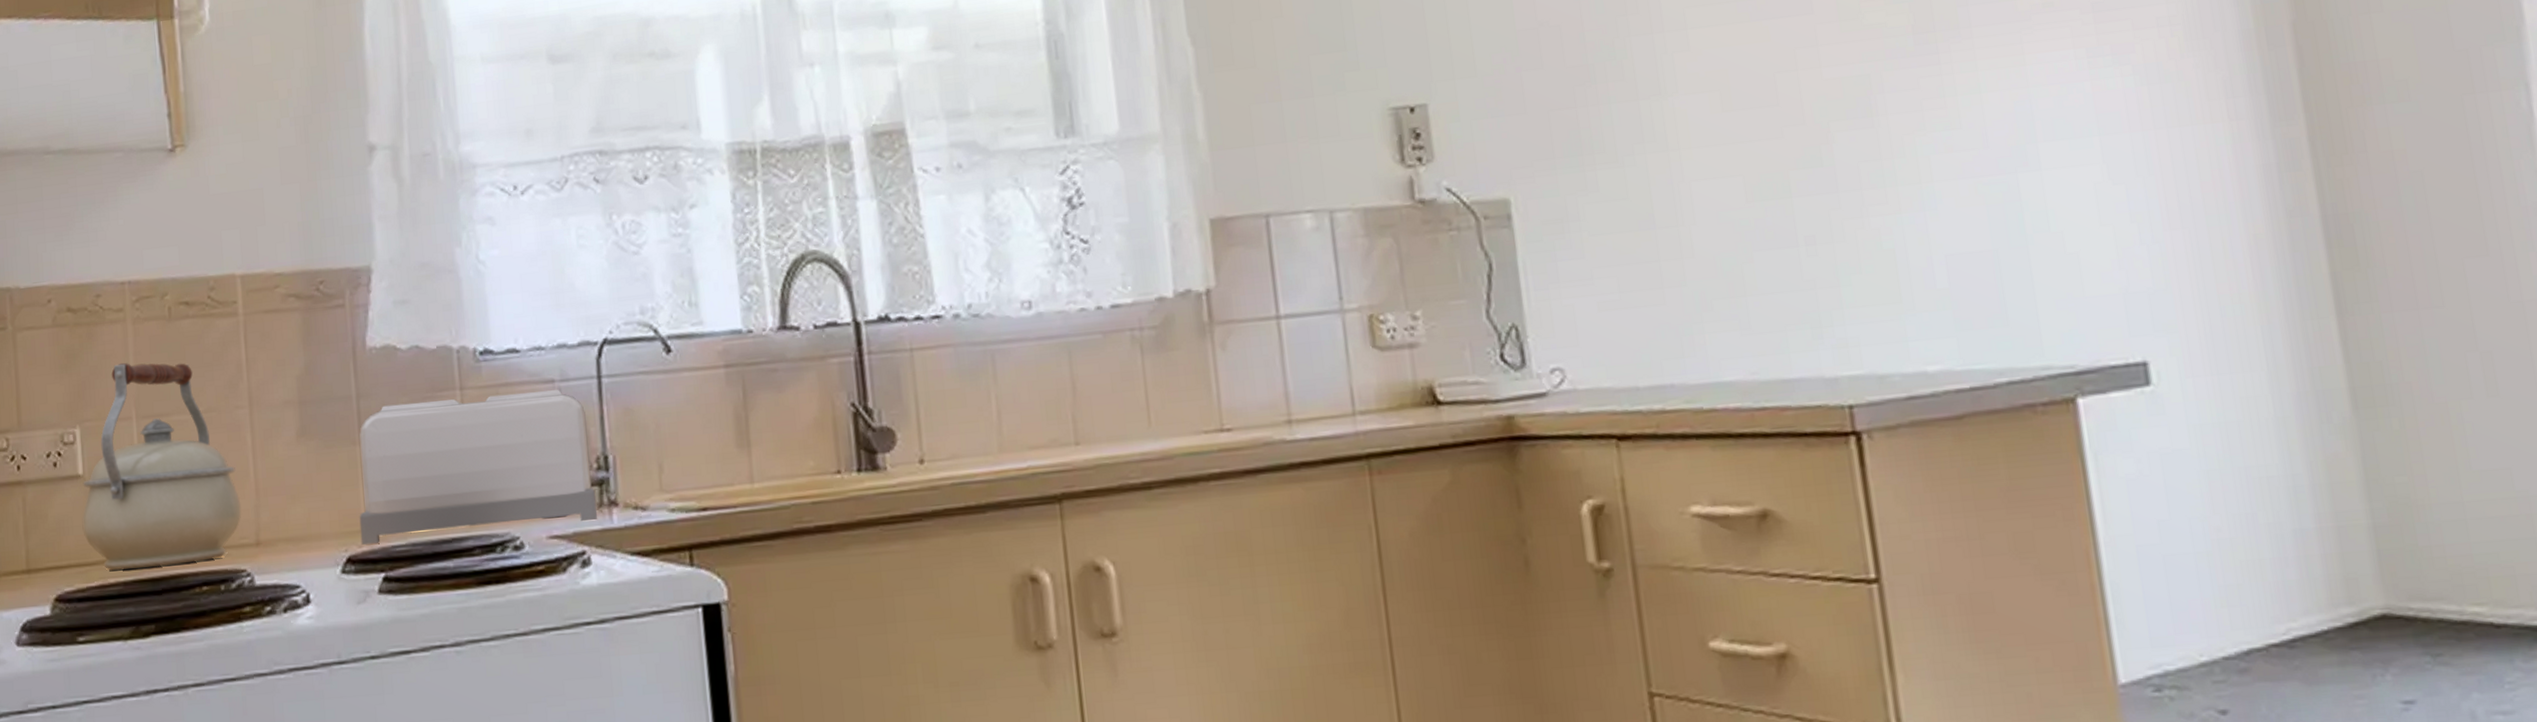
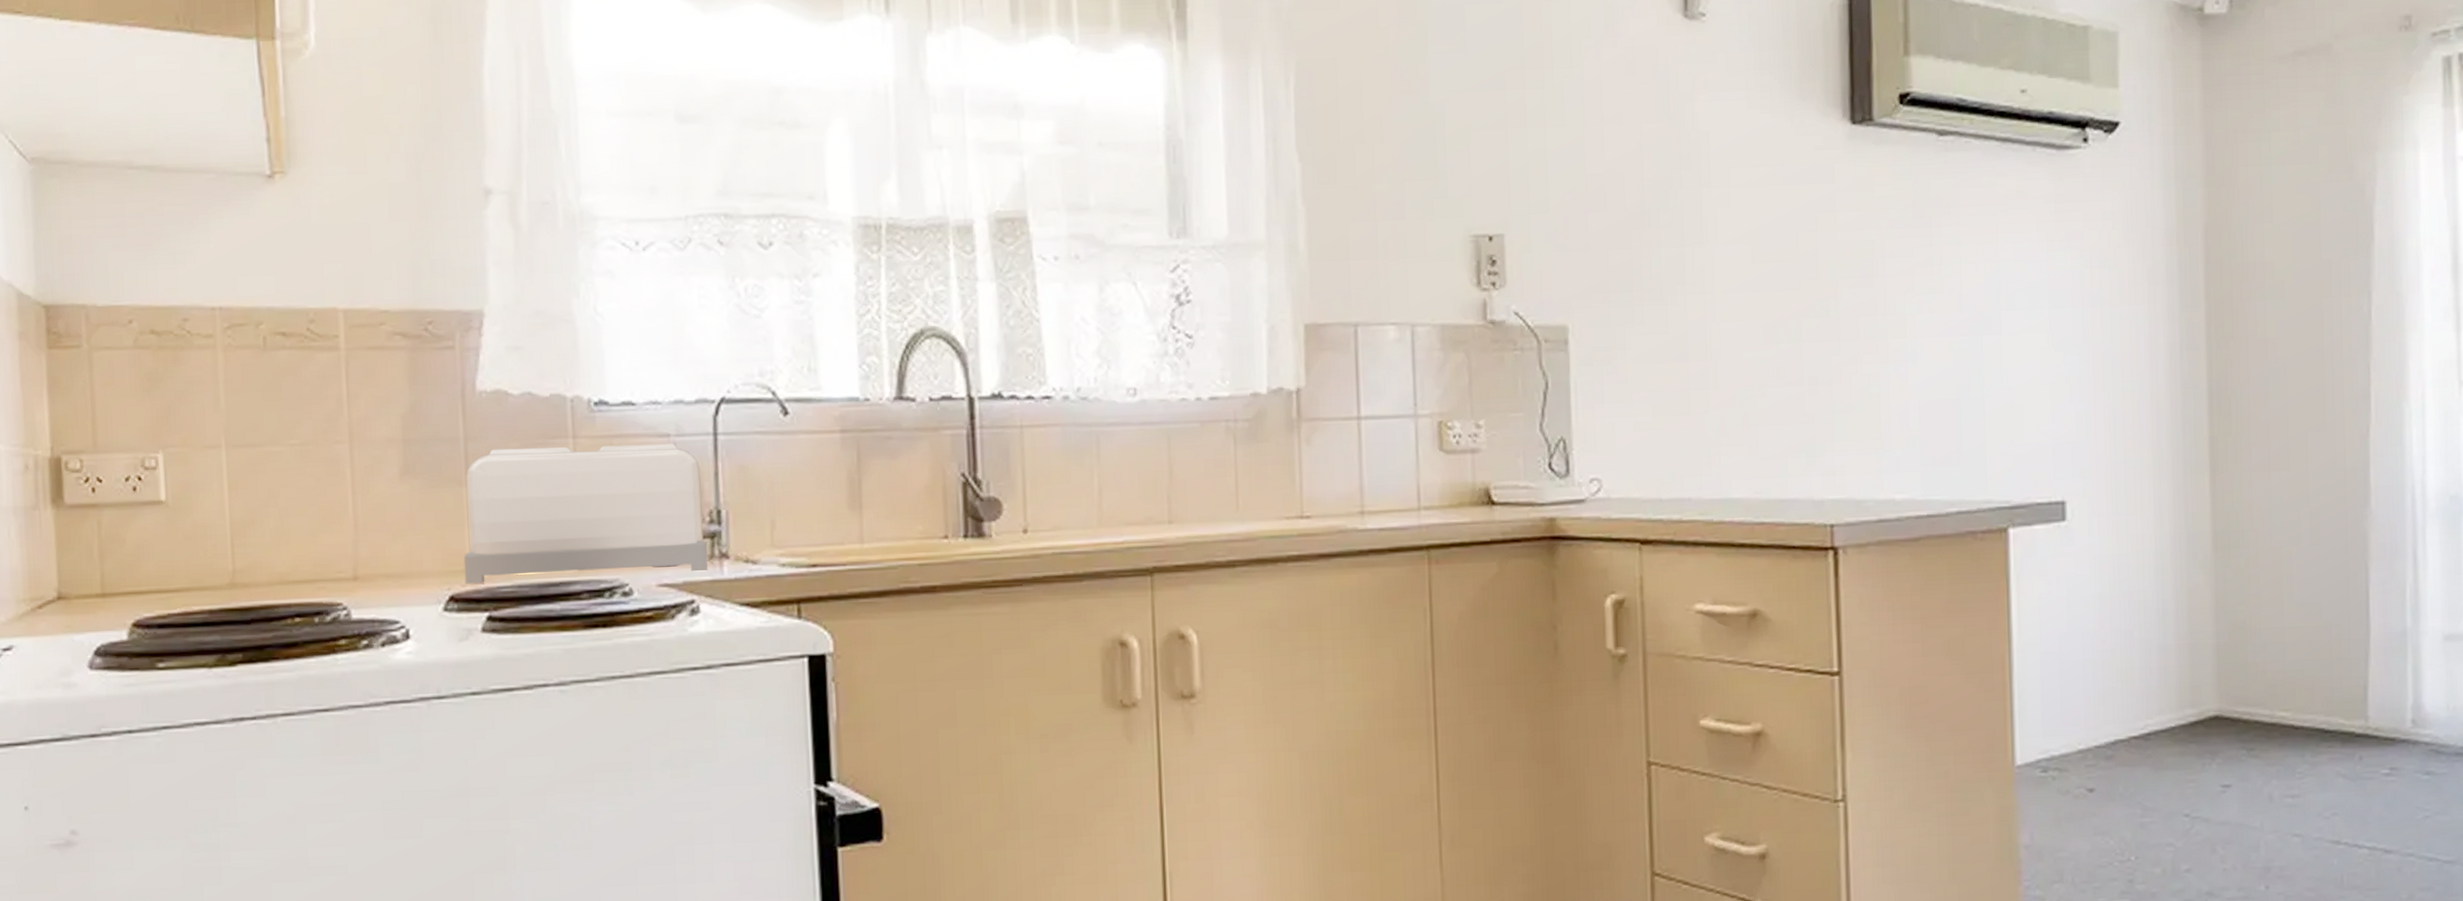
kettle: present [82,362,242,570] -> none [164,389,339,598]

